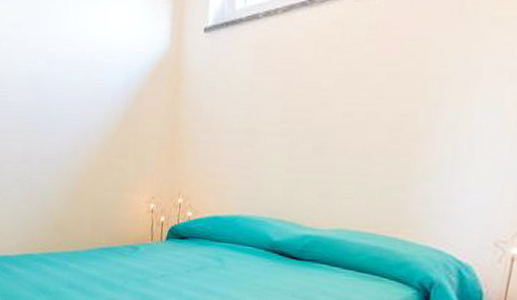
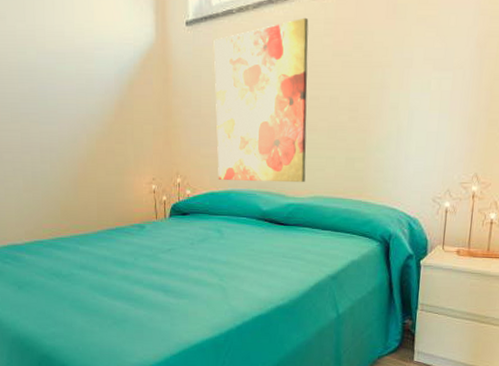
wall art: none [224,21,349,212] -> present [213,17,309,183]

